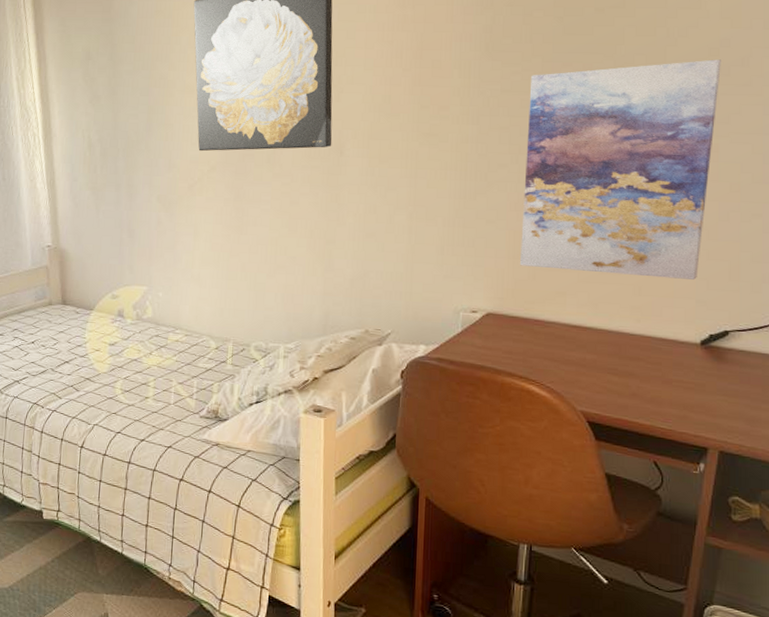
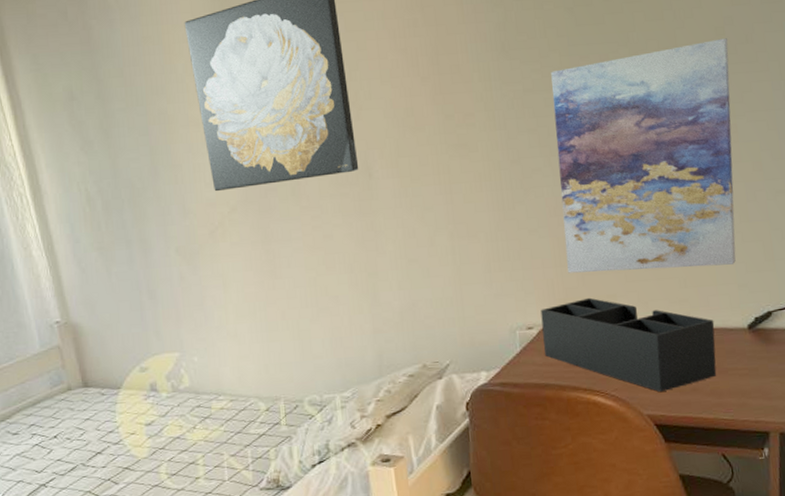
desk organizer: none [484,291,665,392] -> present [540,297,717,393]

